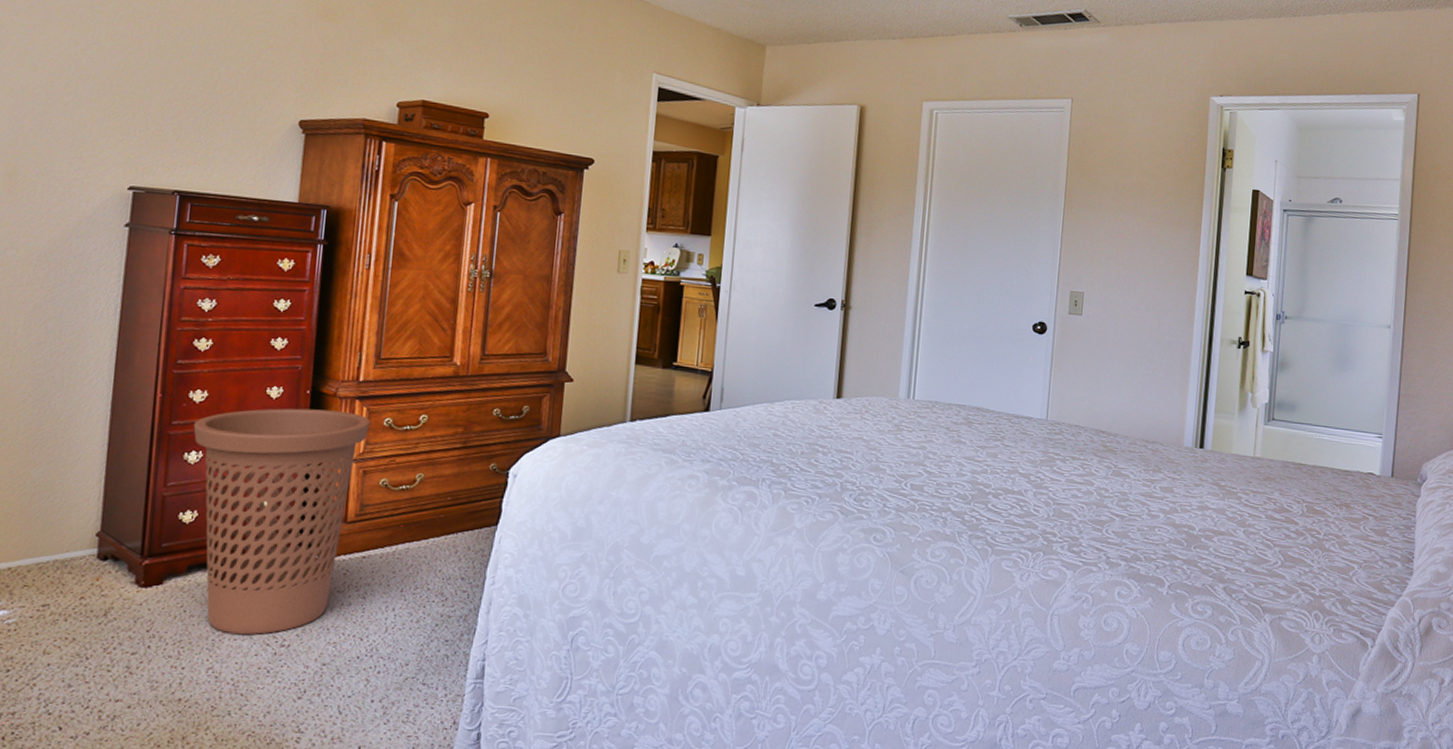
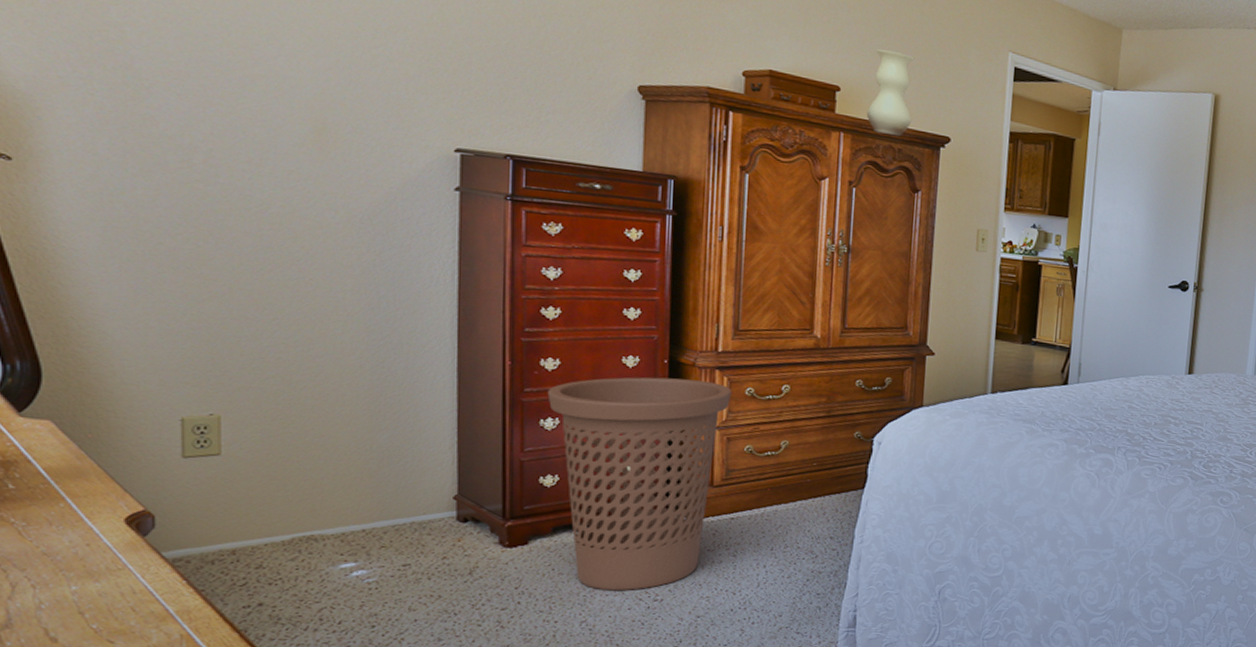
vase: none [512,76,561,160] -> present [866,49,915,137]

